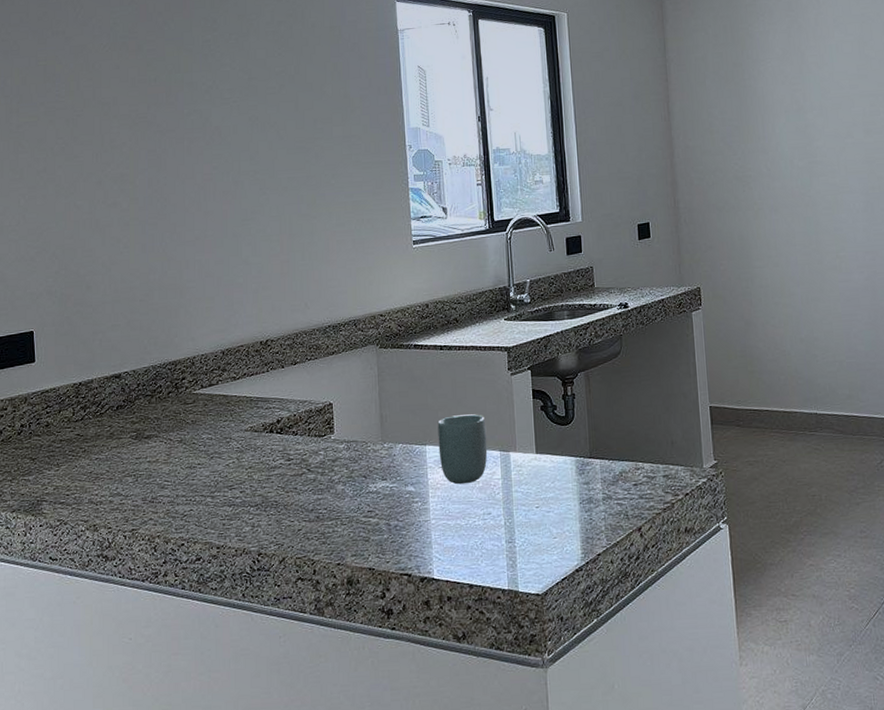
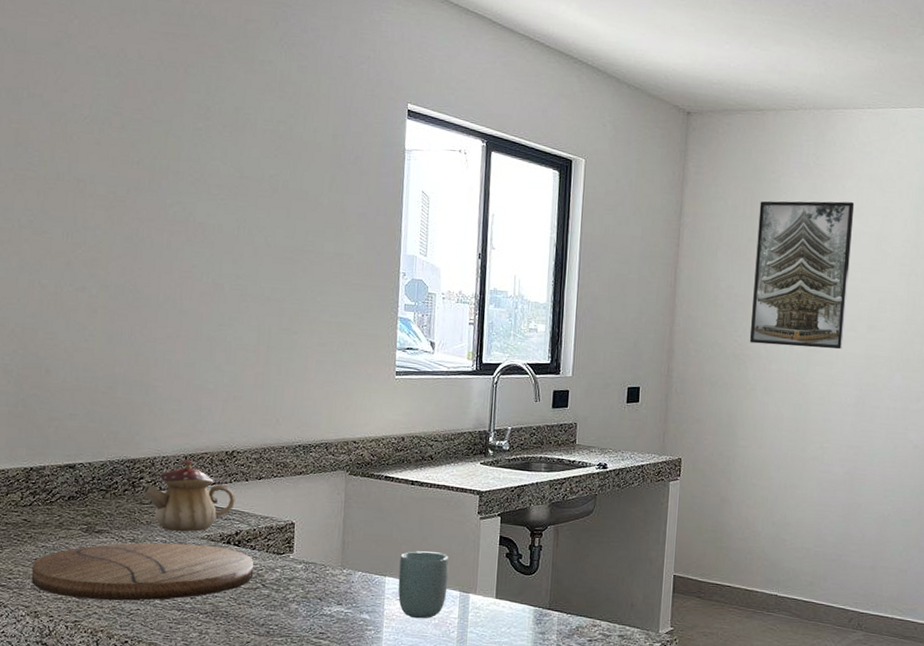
cutting board: none [88,436,298,506] -> present [31,542,254,601]
teapot: none [185,354,274,428] -> present [142,459,235,532]
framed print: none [739,14,842,164] -> present [749,201,855,350]

